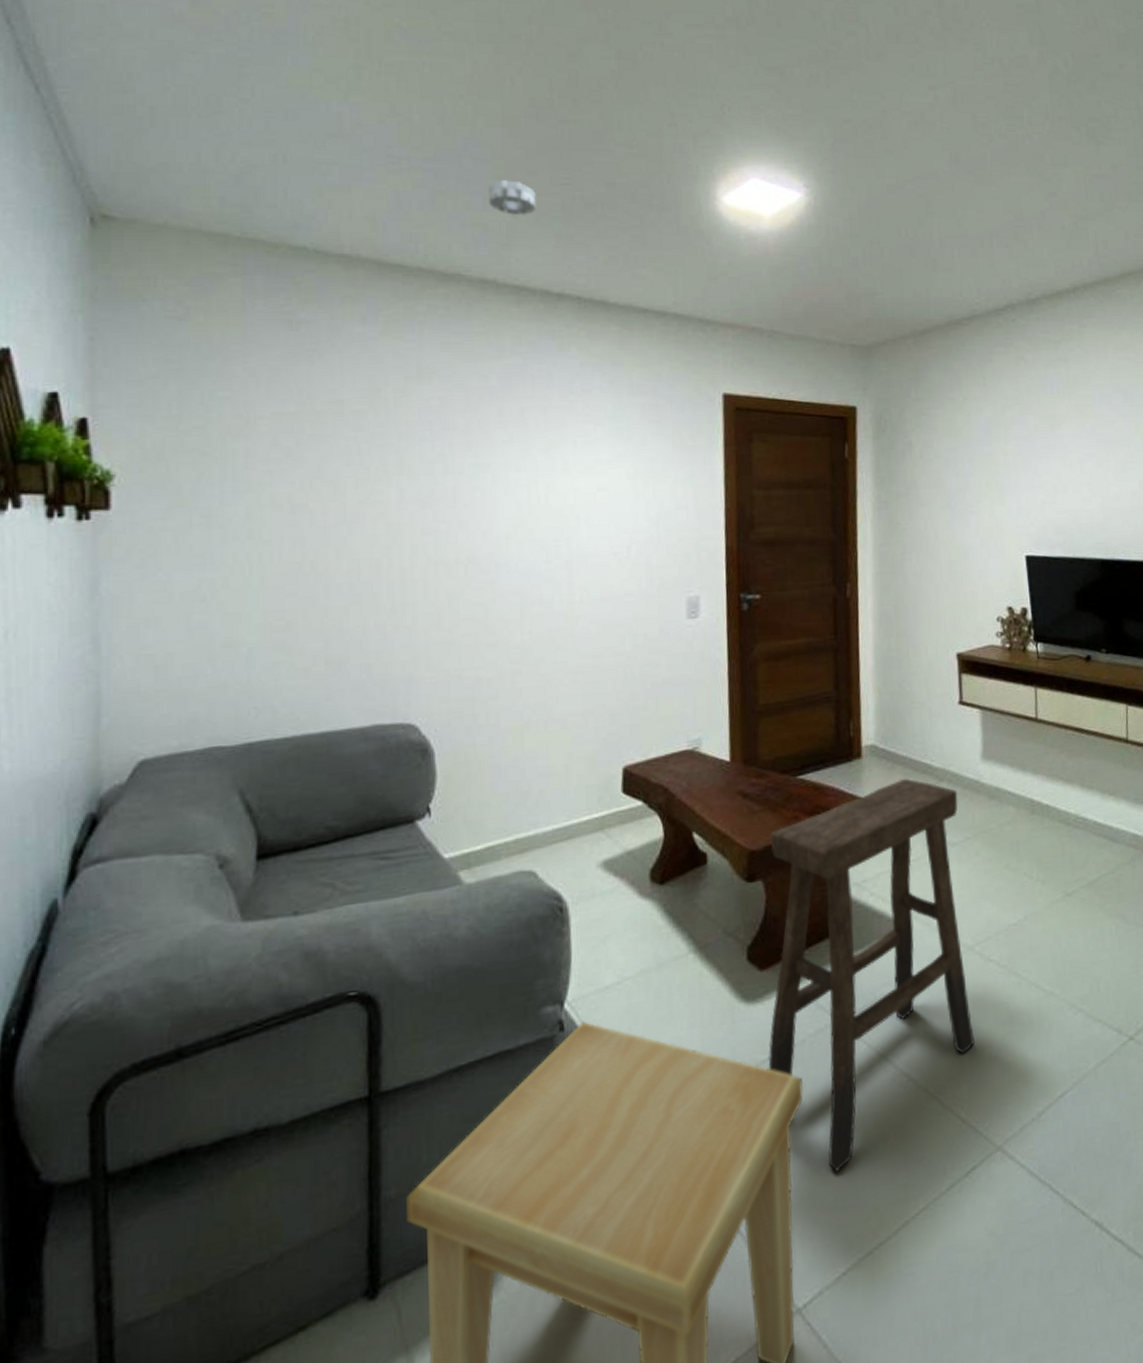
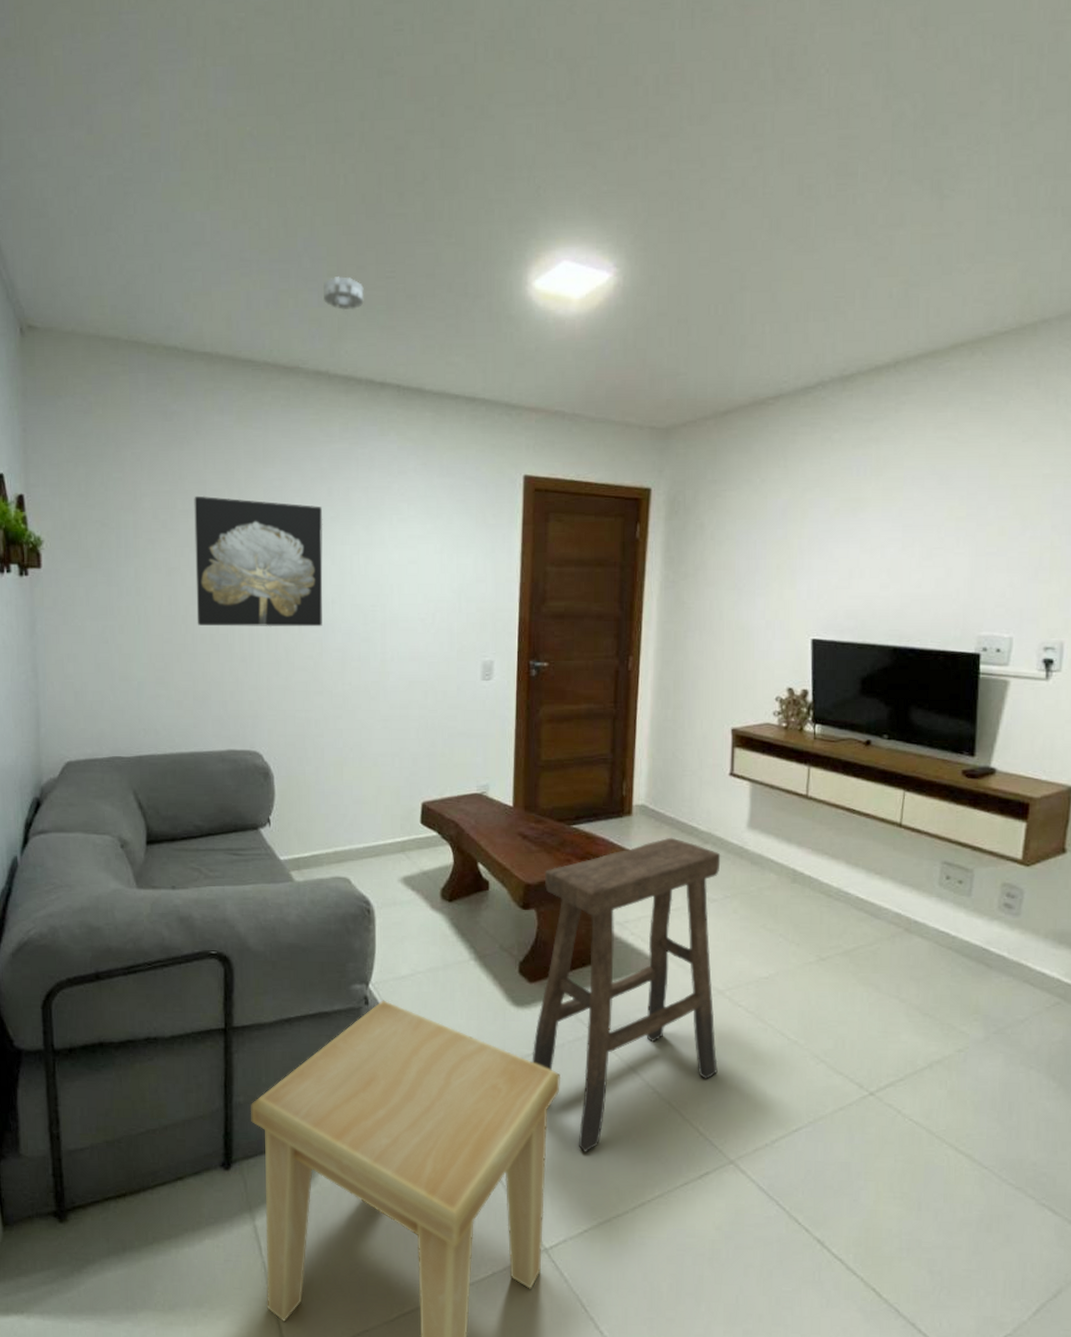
wall art: none [327,417,494,573] -> present [194,495,323,627]

